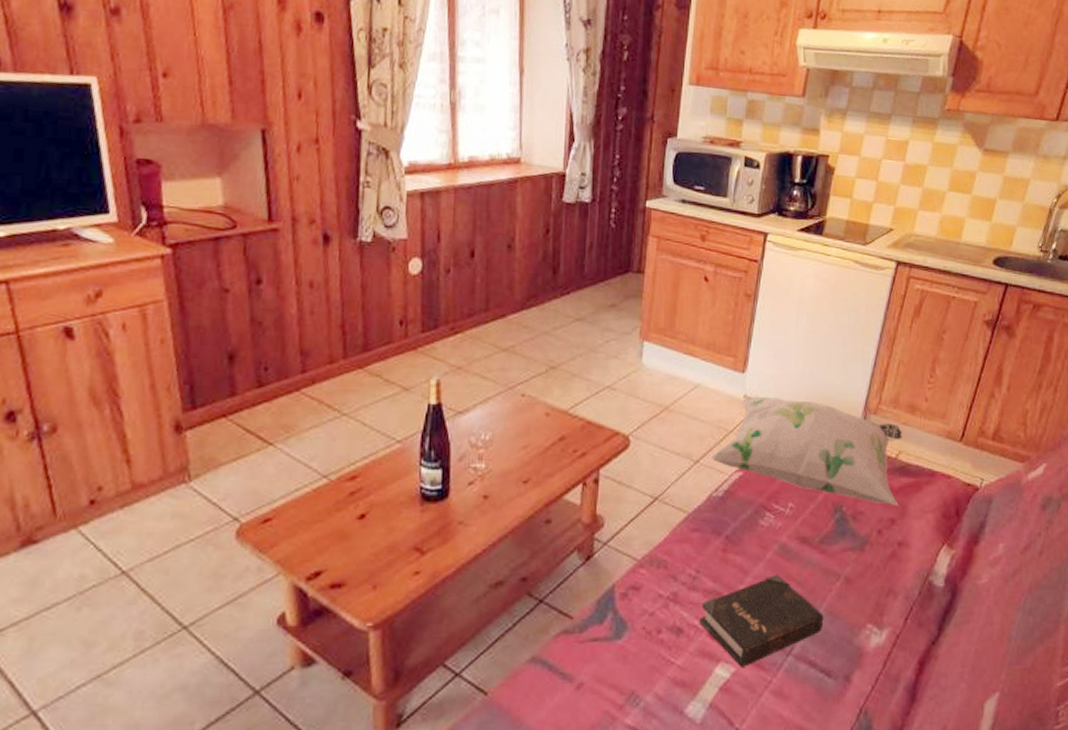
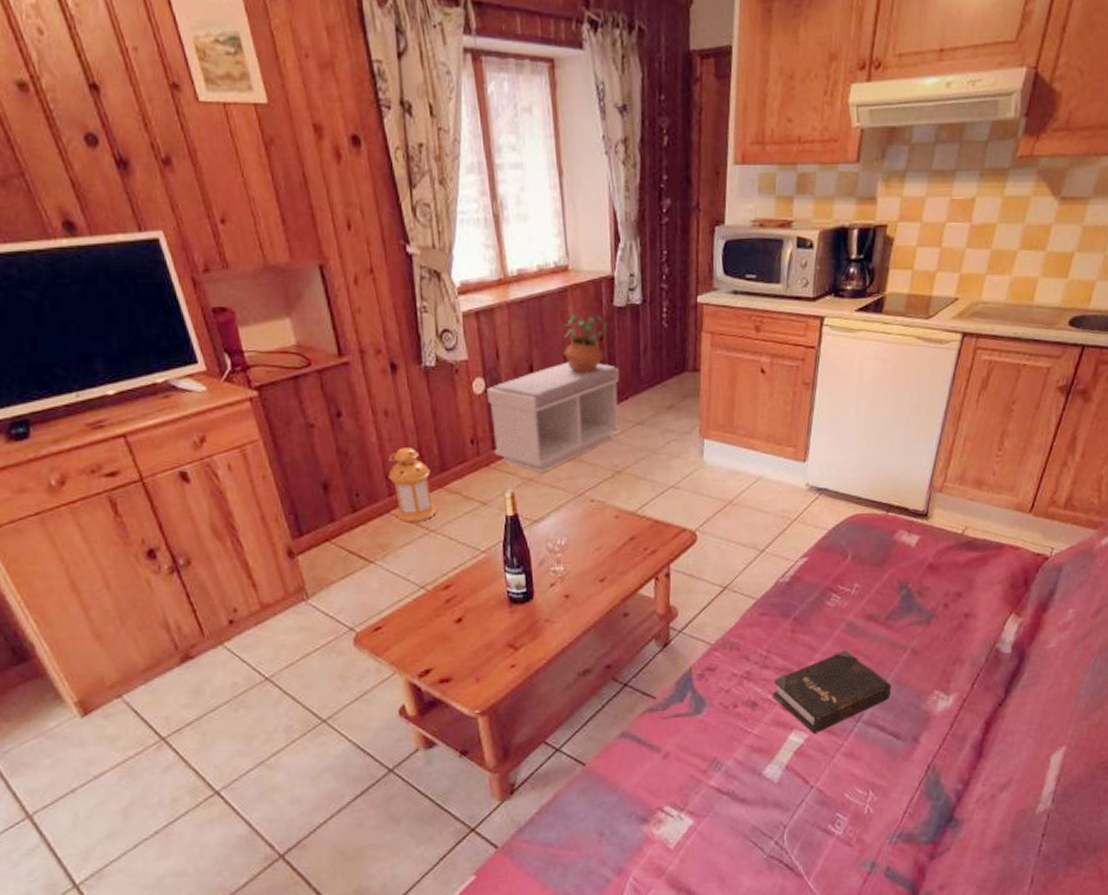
lantern: none [304,323,354,404] -> present [388,447,438,522]
bench: none [423,251,563,362] -> present [487,361,621,473]
potted plant: none [507,204,556,264] -> present [561,313,608,373]
decorative pillow: present [711,396,902,507] -> none [776,483,969,580]

